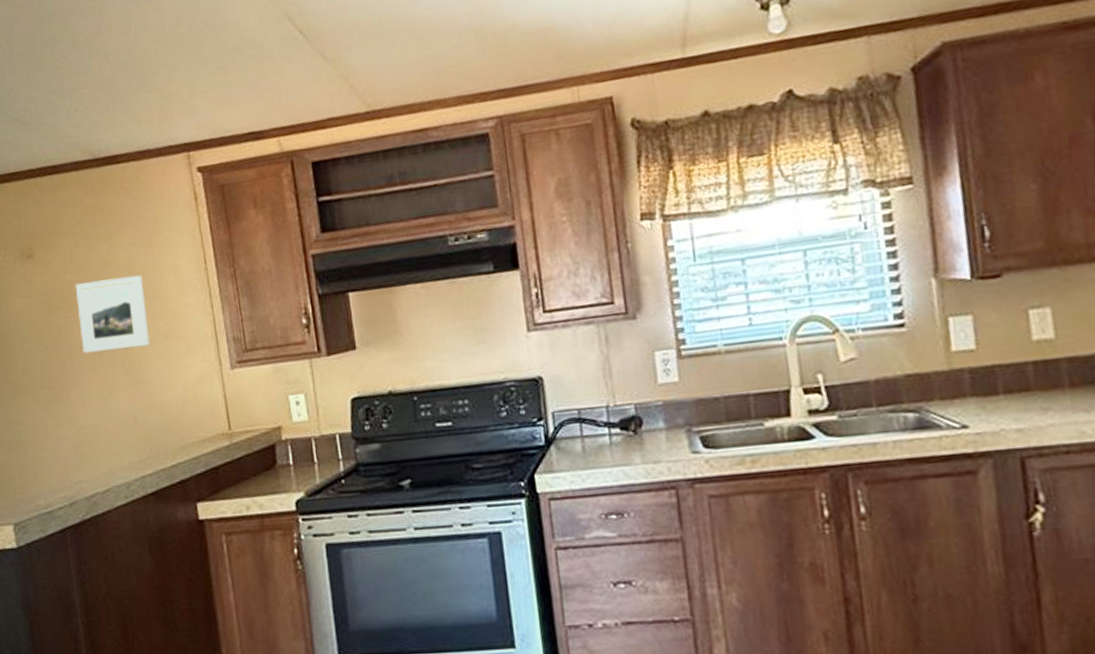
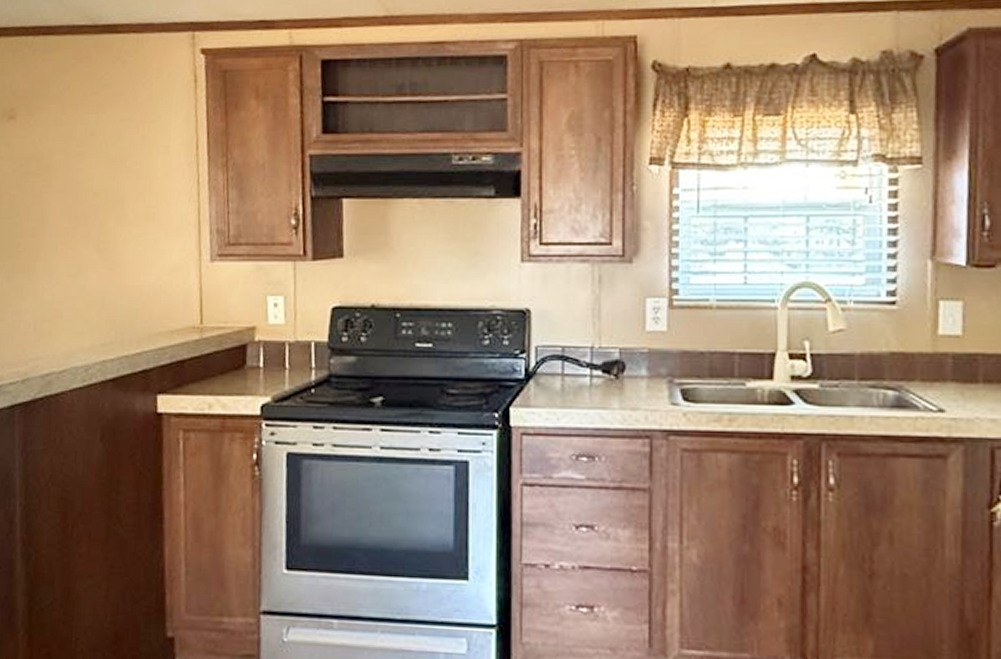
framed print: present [75,275,150,354] -> none [55,151,129,227]

